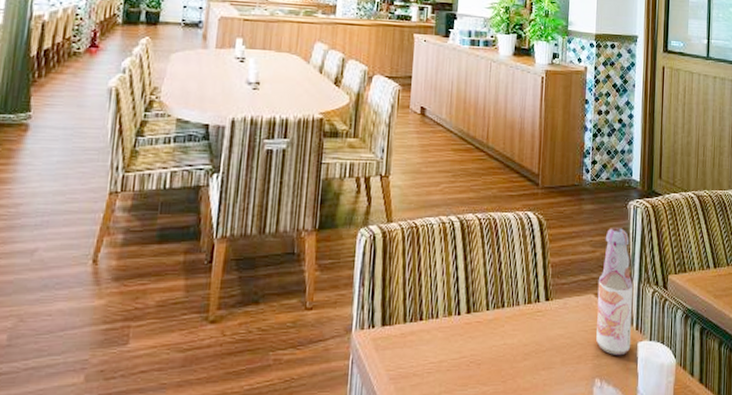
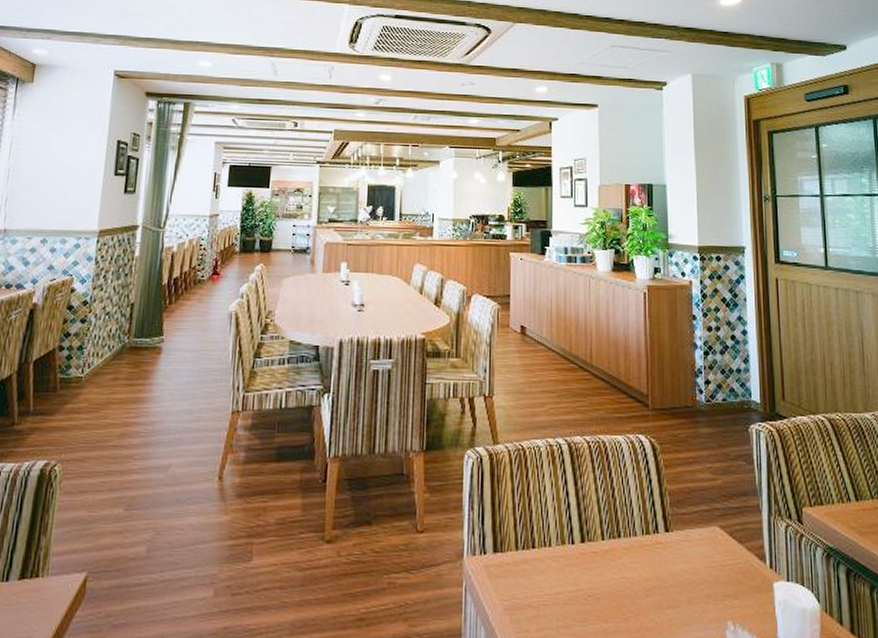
bottle: present [596,227,633,356] -> none [722,452,766,597]

